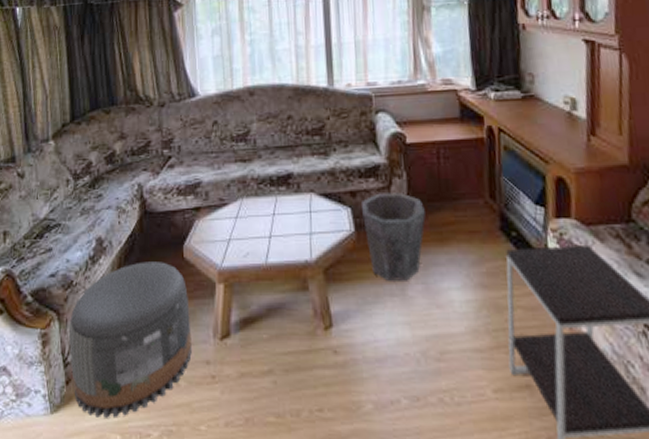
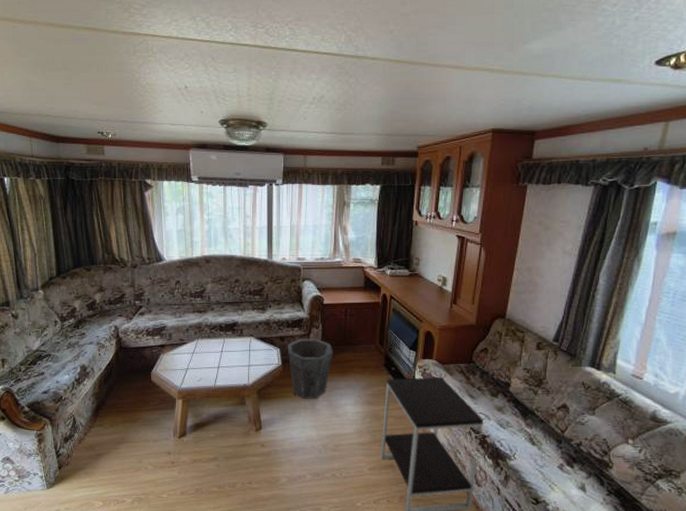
pouf: present [68,262,192,418] -> none [59,383,157,491]

